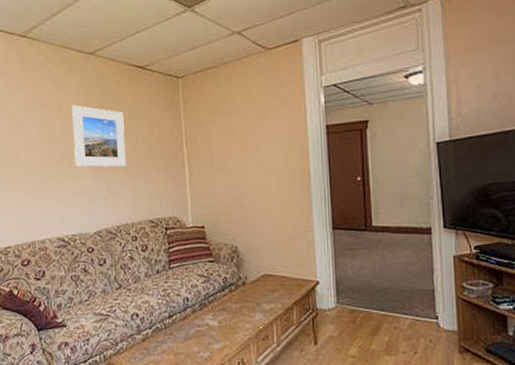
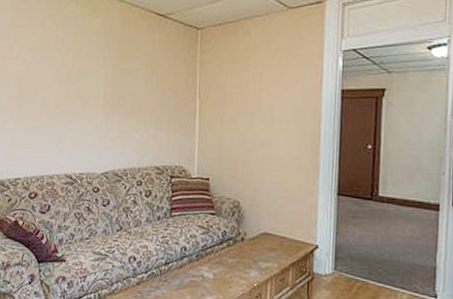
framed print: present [72,105,126,167] -> none [89,46,141,112]

